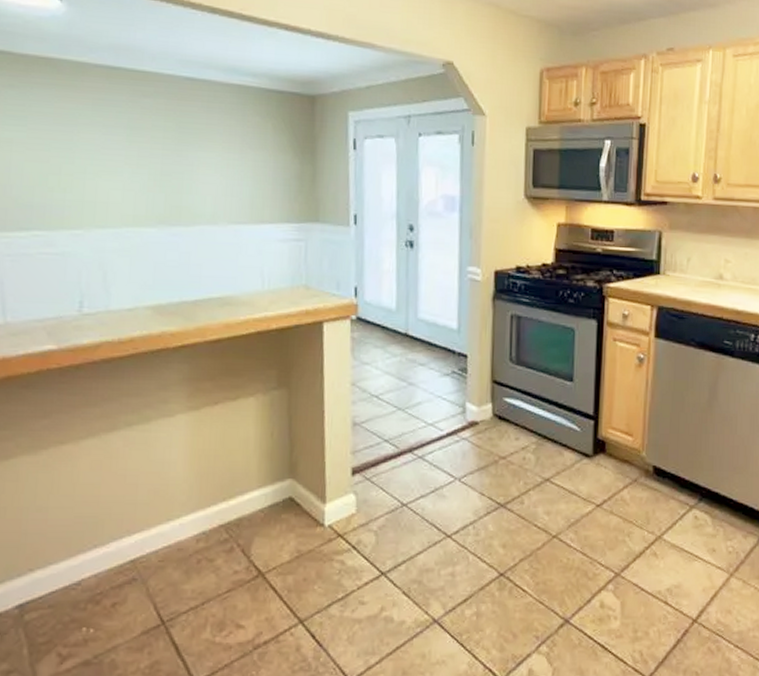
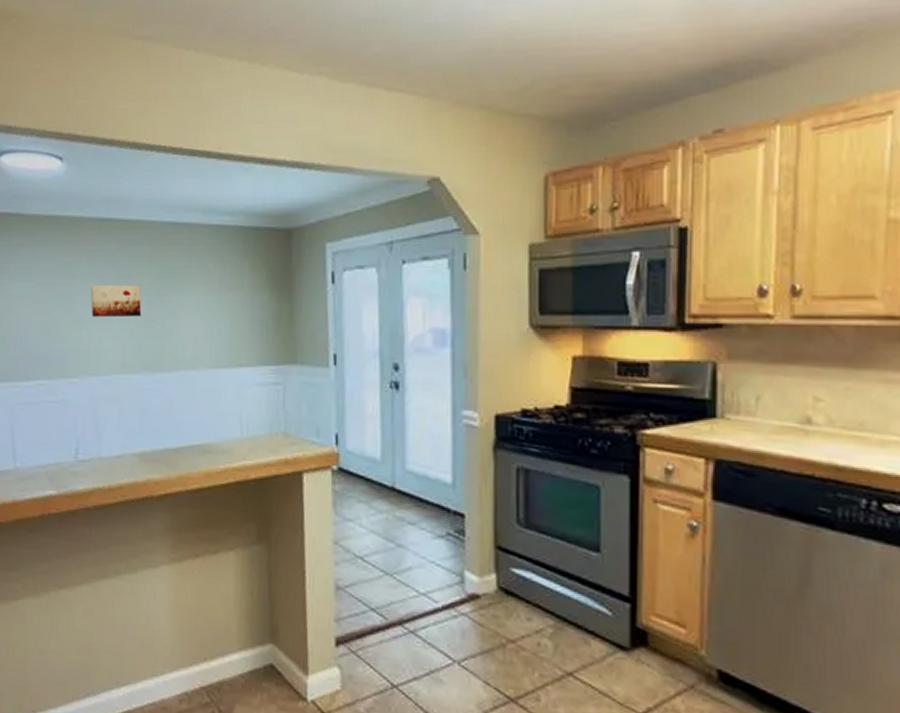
wall art: none [96,135,156,170] -> present [90,285,142,318]

